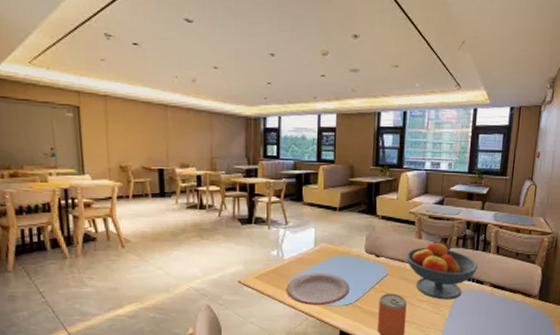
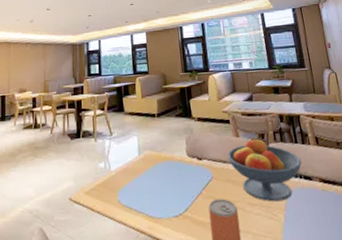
plate: present [286,273,350,305] -> none [115,182,178,220]

